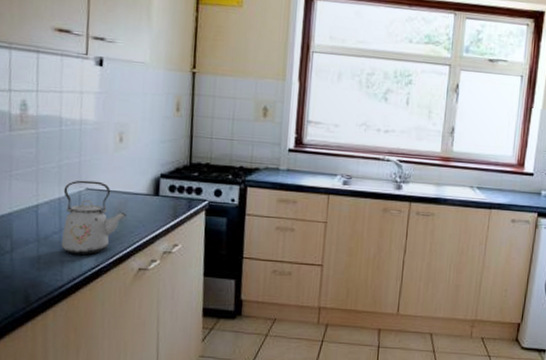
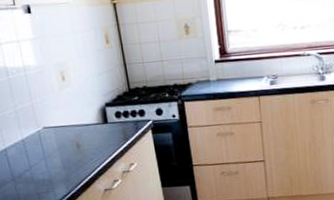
kettle: present [61,180,126,255] -> none [24,119,84,186]

